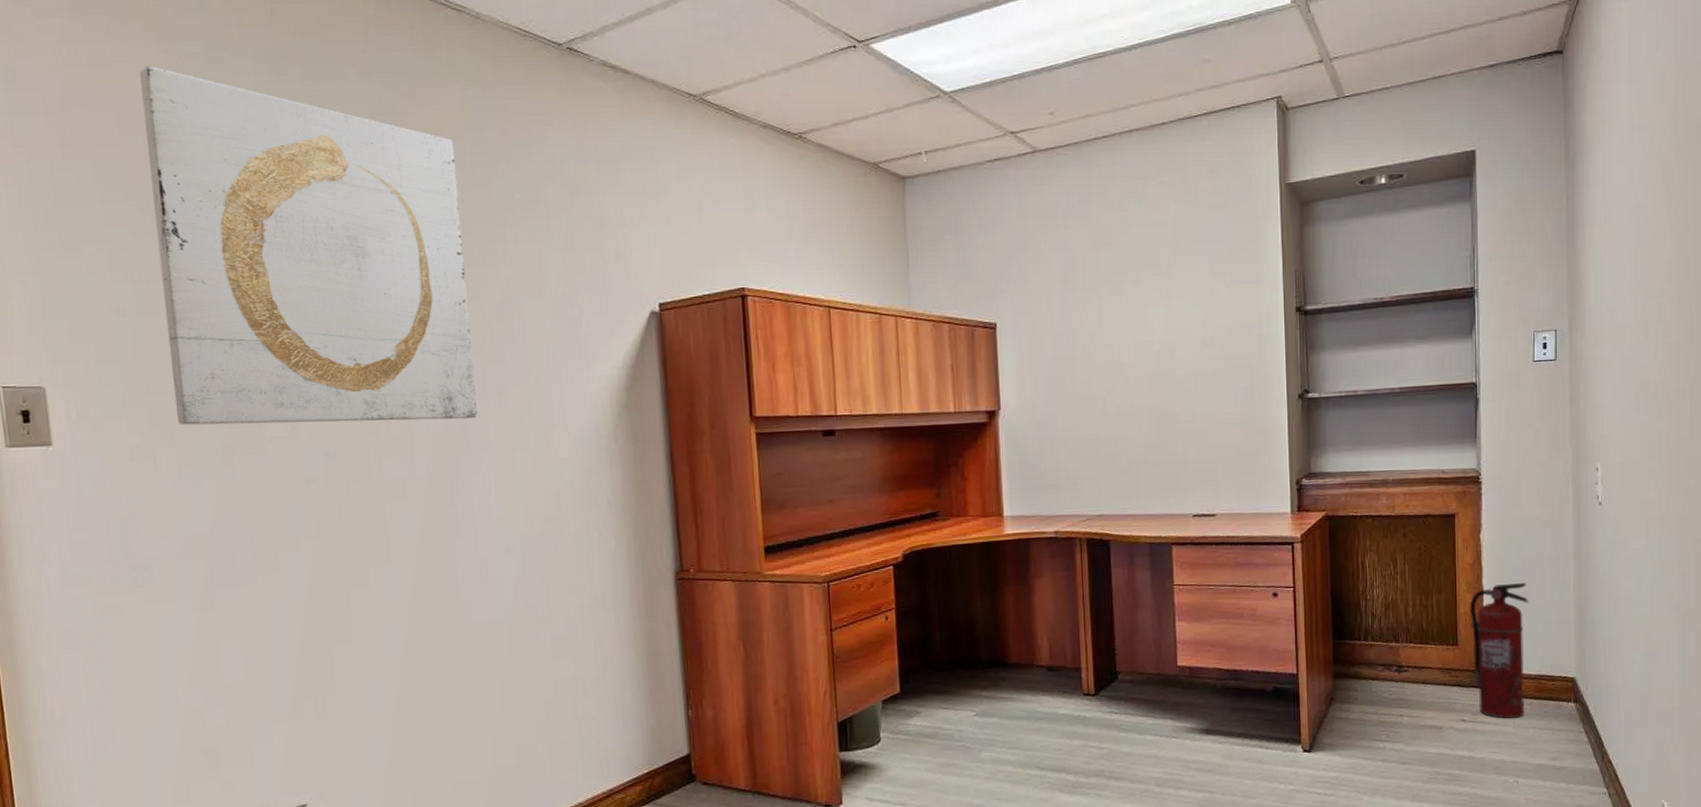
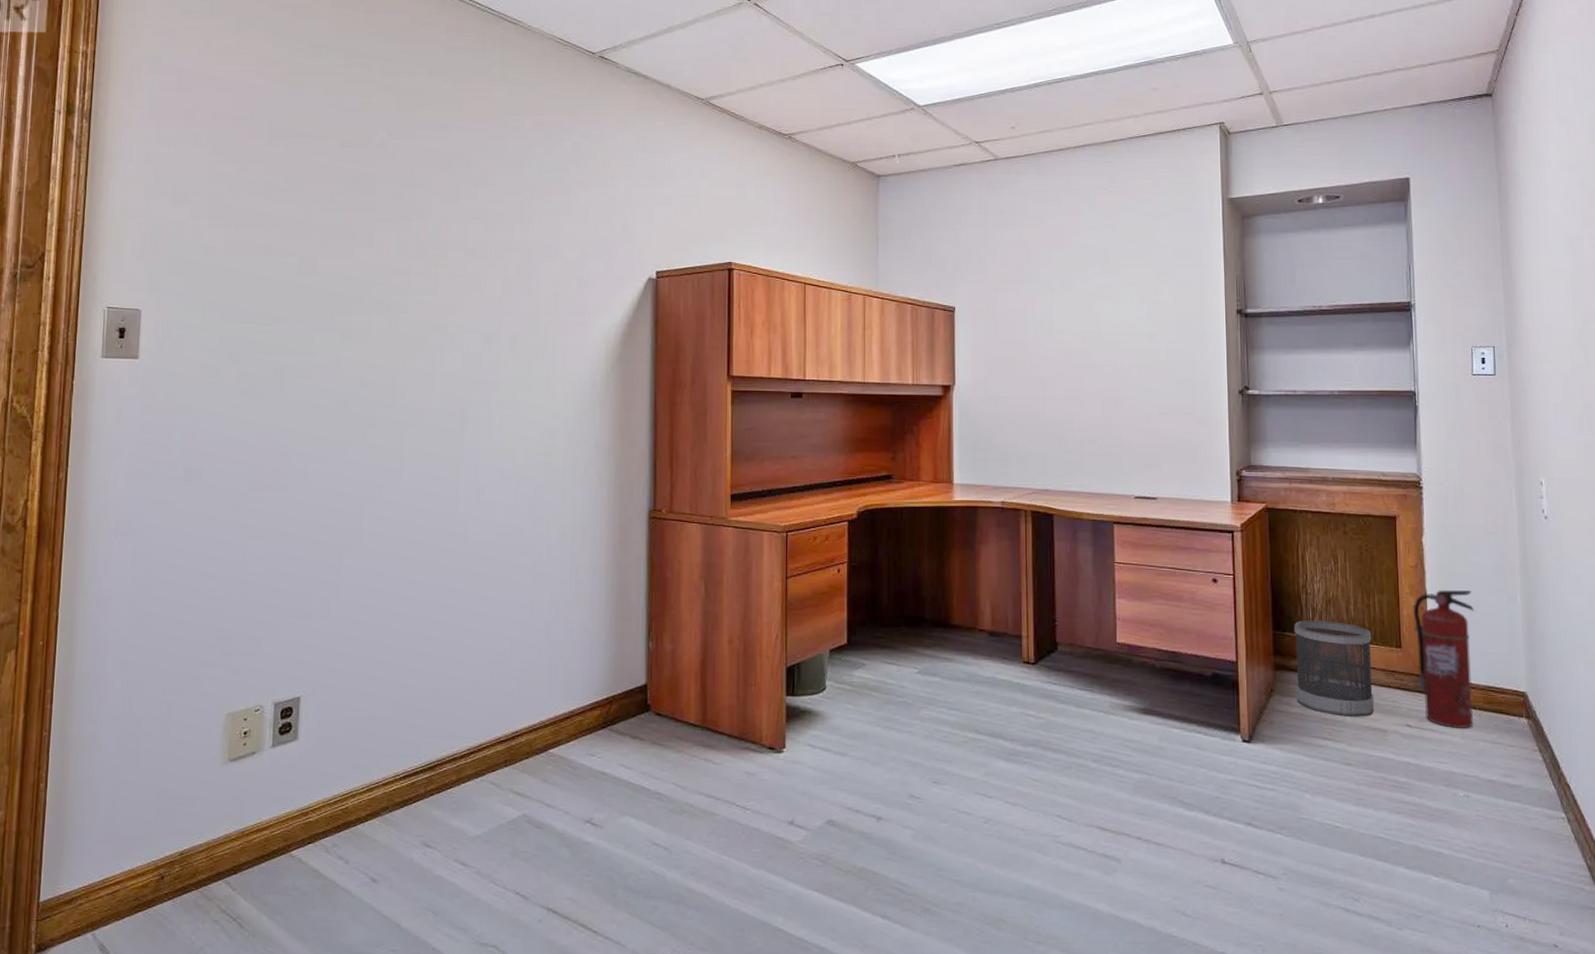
wall art: present [140,65,477,426] -> none [242,57,498,360]
wastebasket: none [1353,625,1431,718] -> present [1294,620,1375,717]

